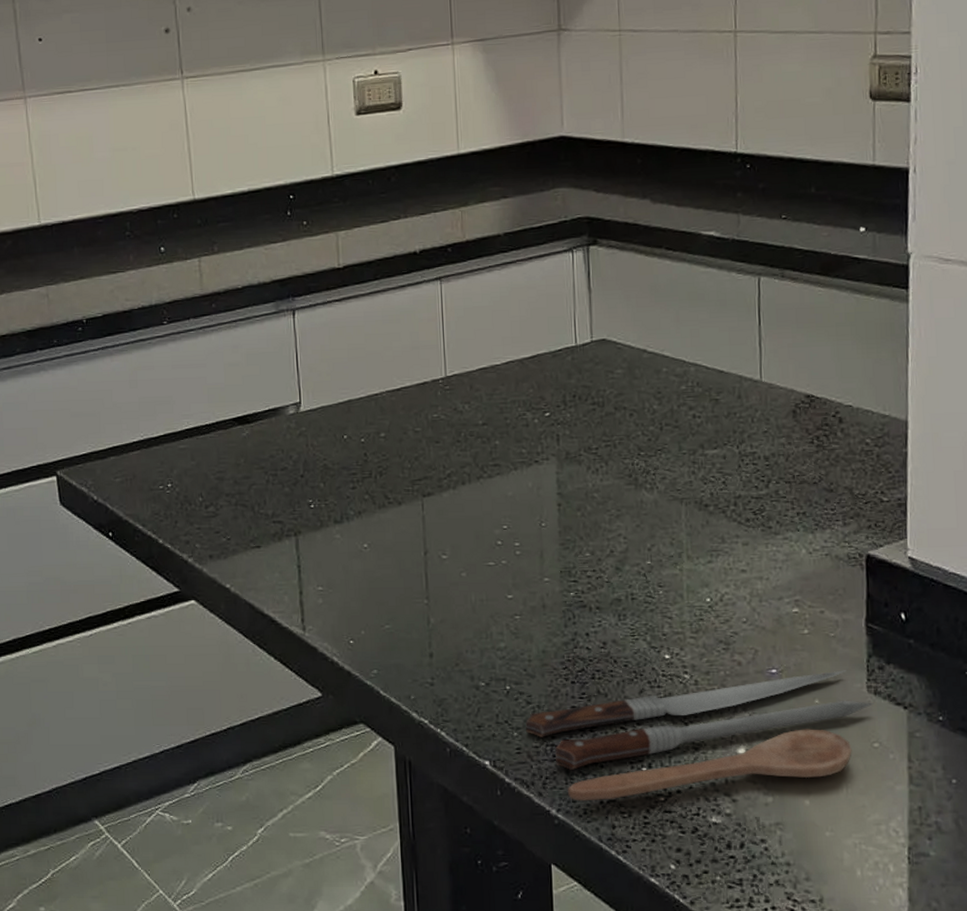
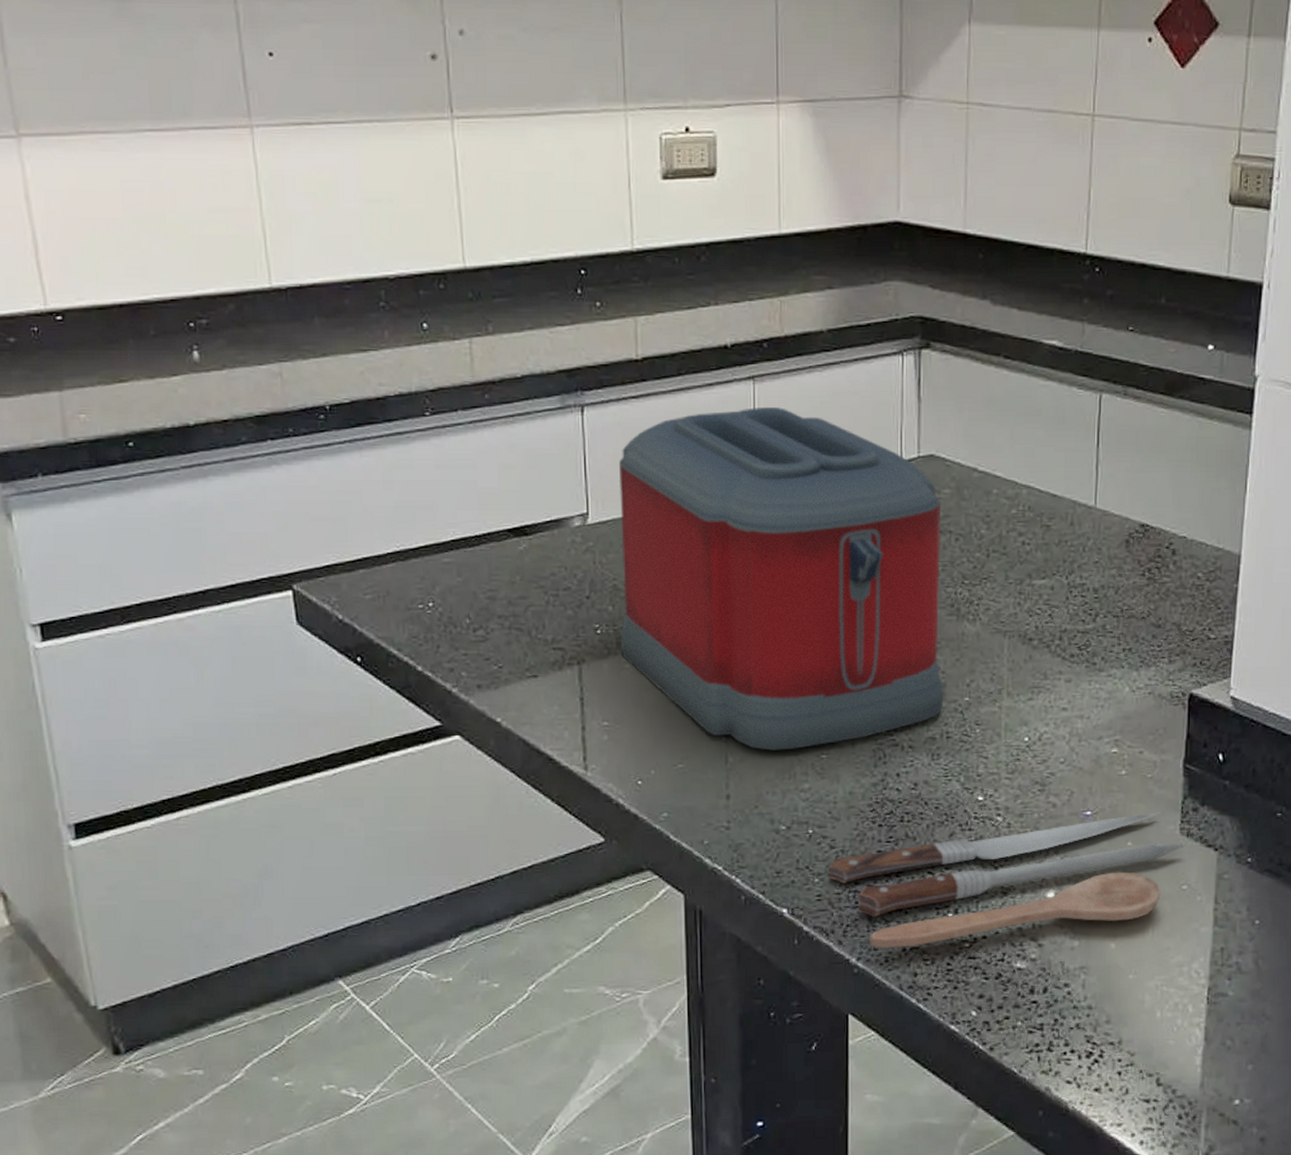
toaster: none [325,303,627,612] -> present [618,407,944,751]

